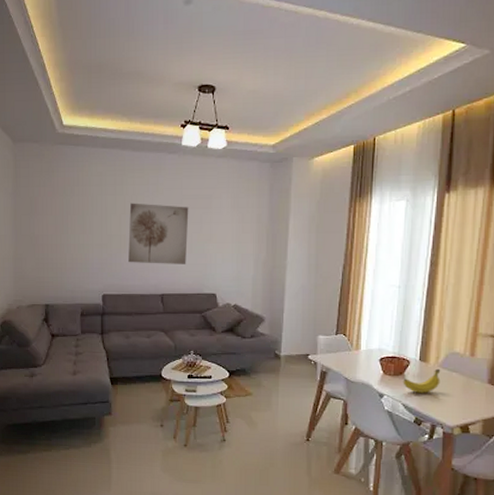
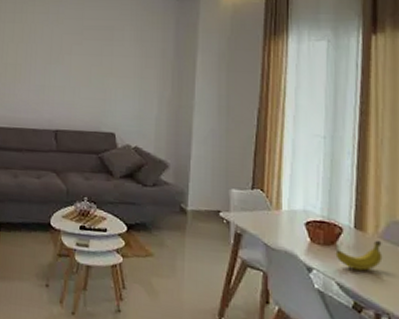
wall art: present [128,203,189,264] -> none [22,31,89,99]

